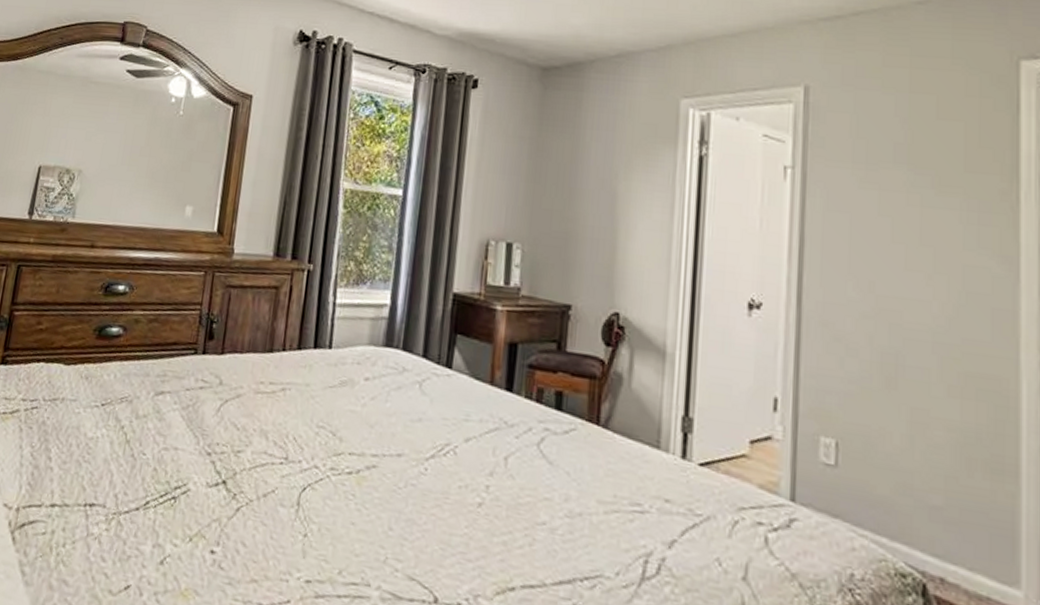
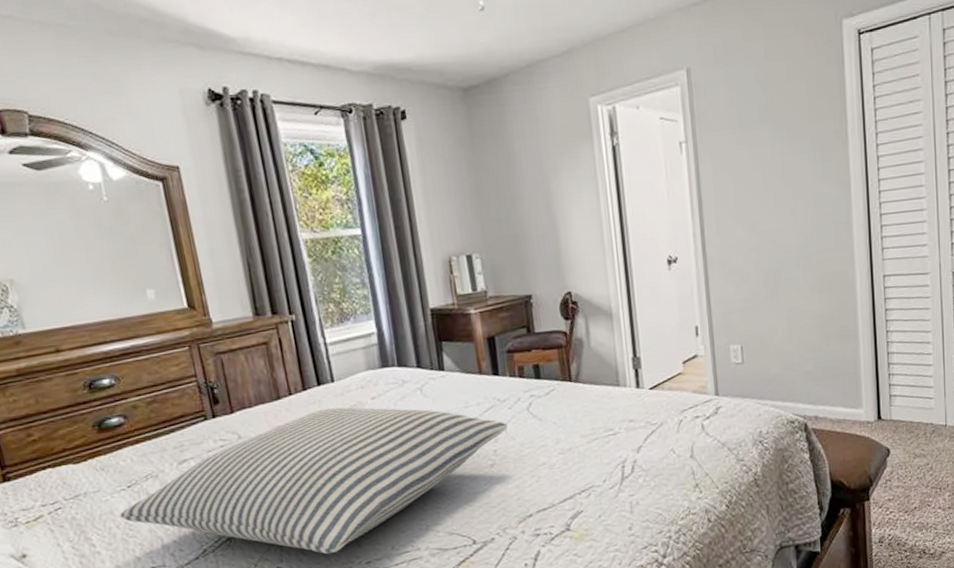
pillow: none [84,376,510,556] -> present [120,407,508,555]

